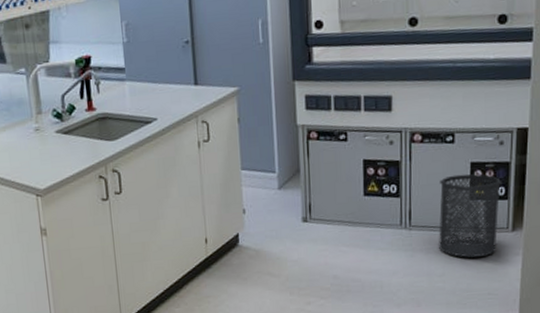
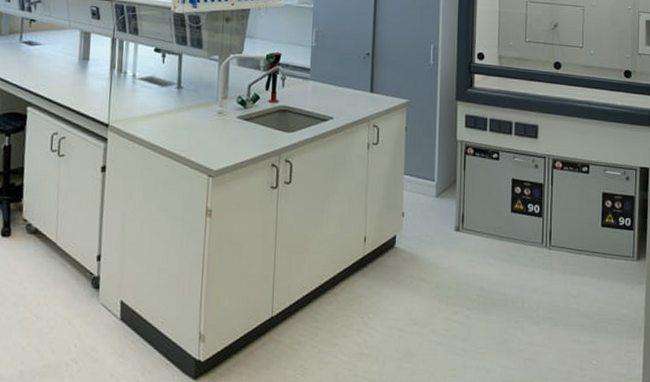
trash can: present [439,174,502,258] -> none [575,202,628,282]

